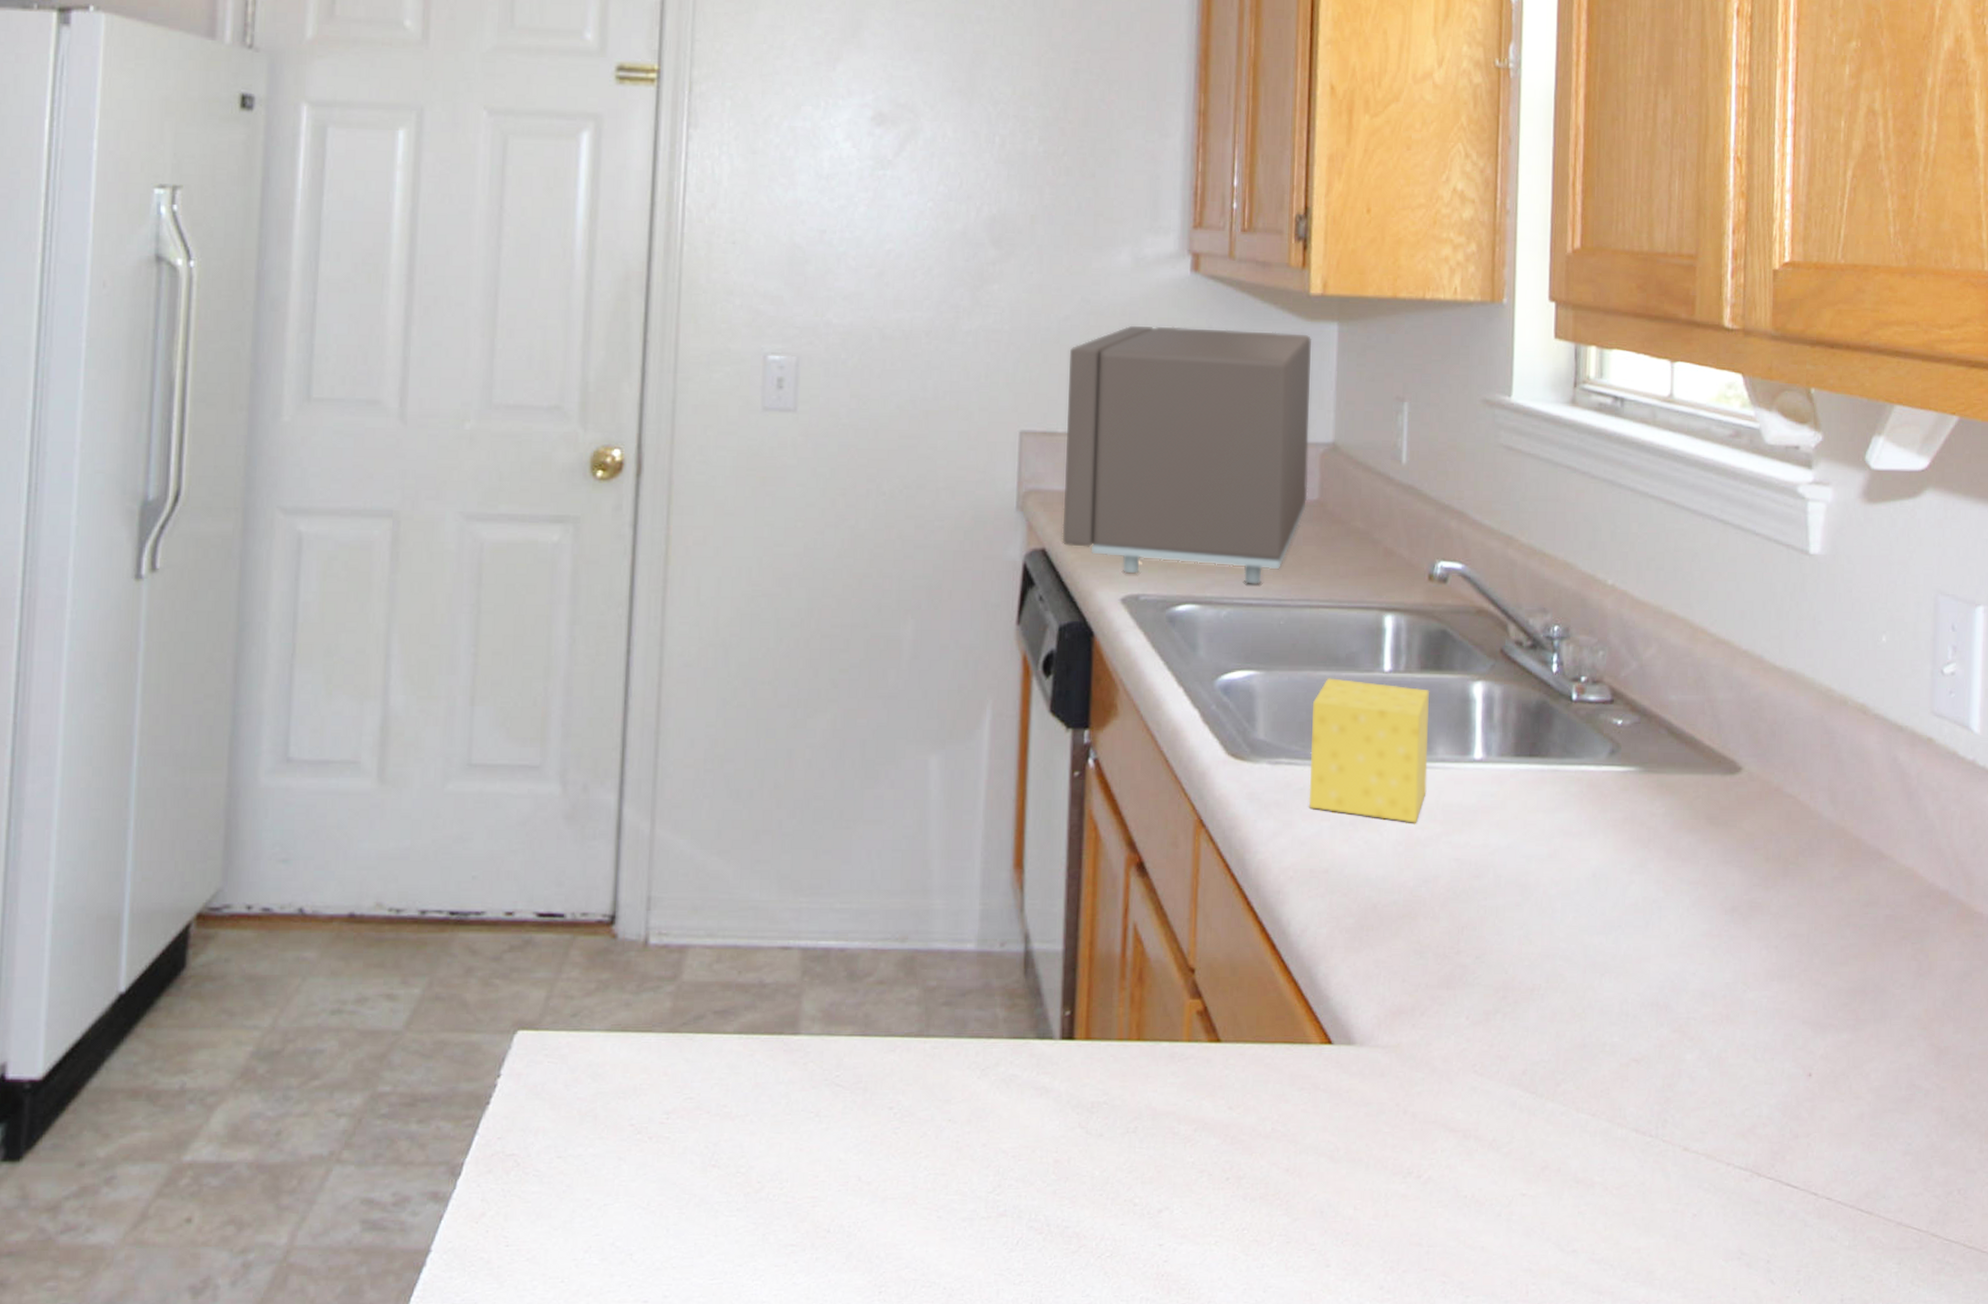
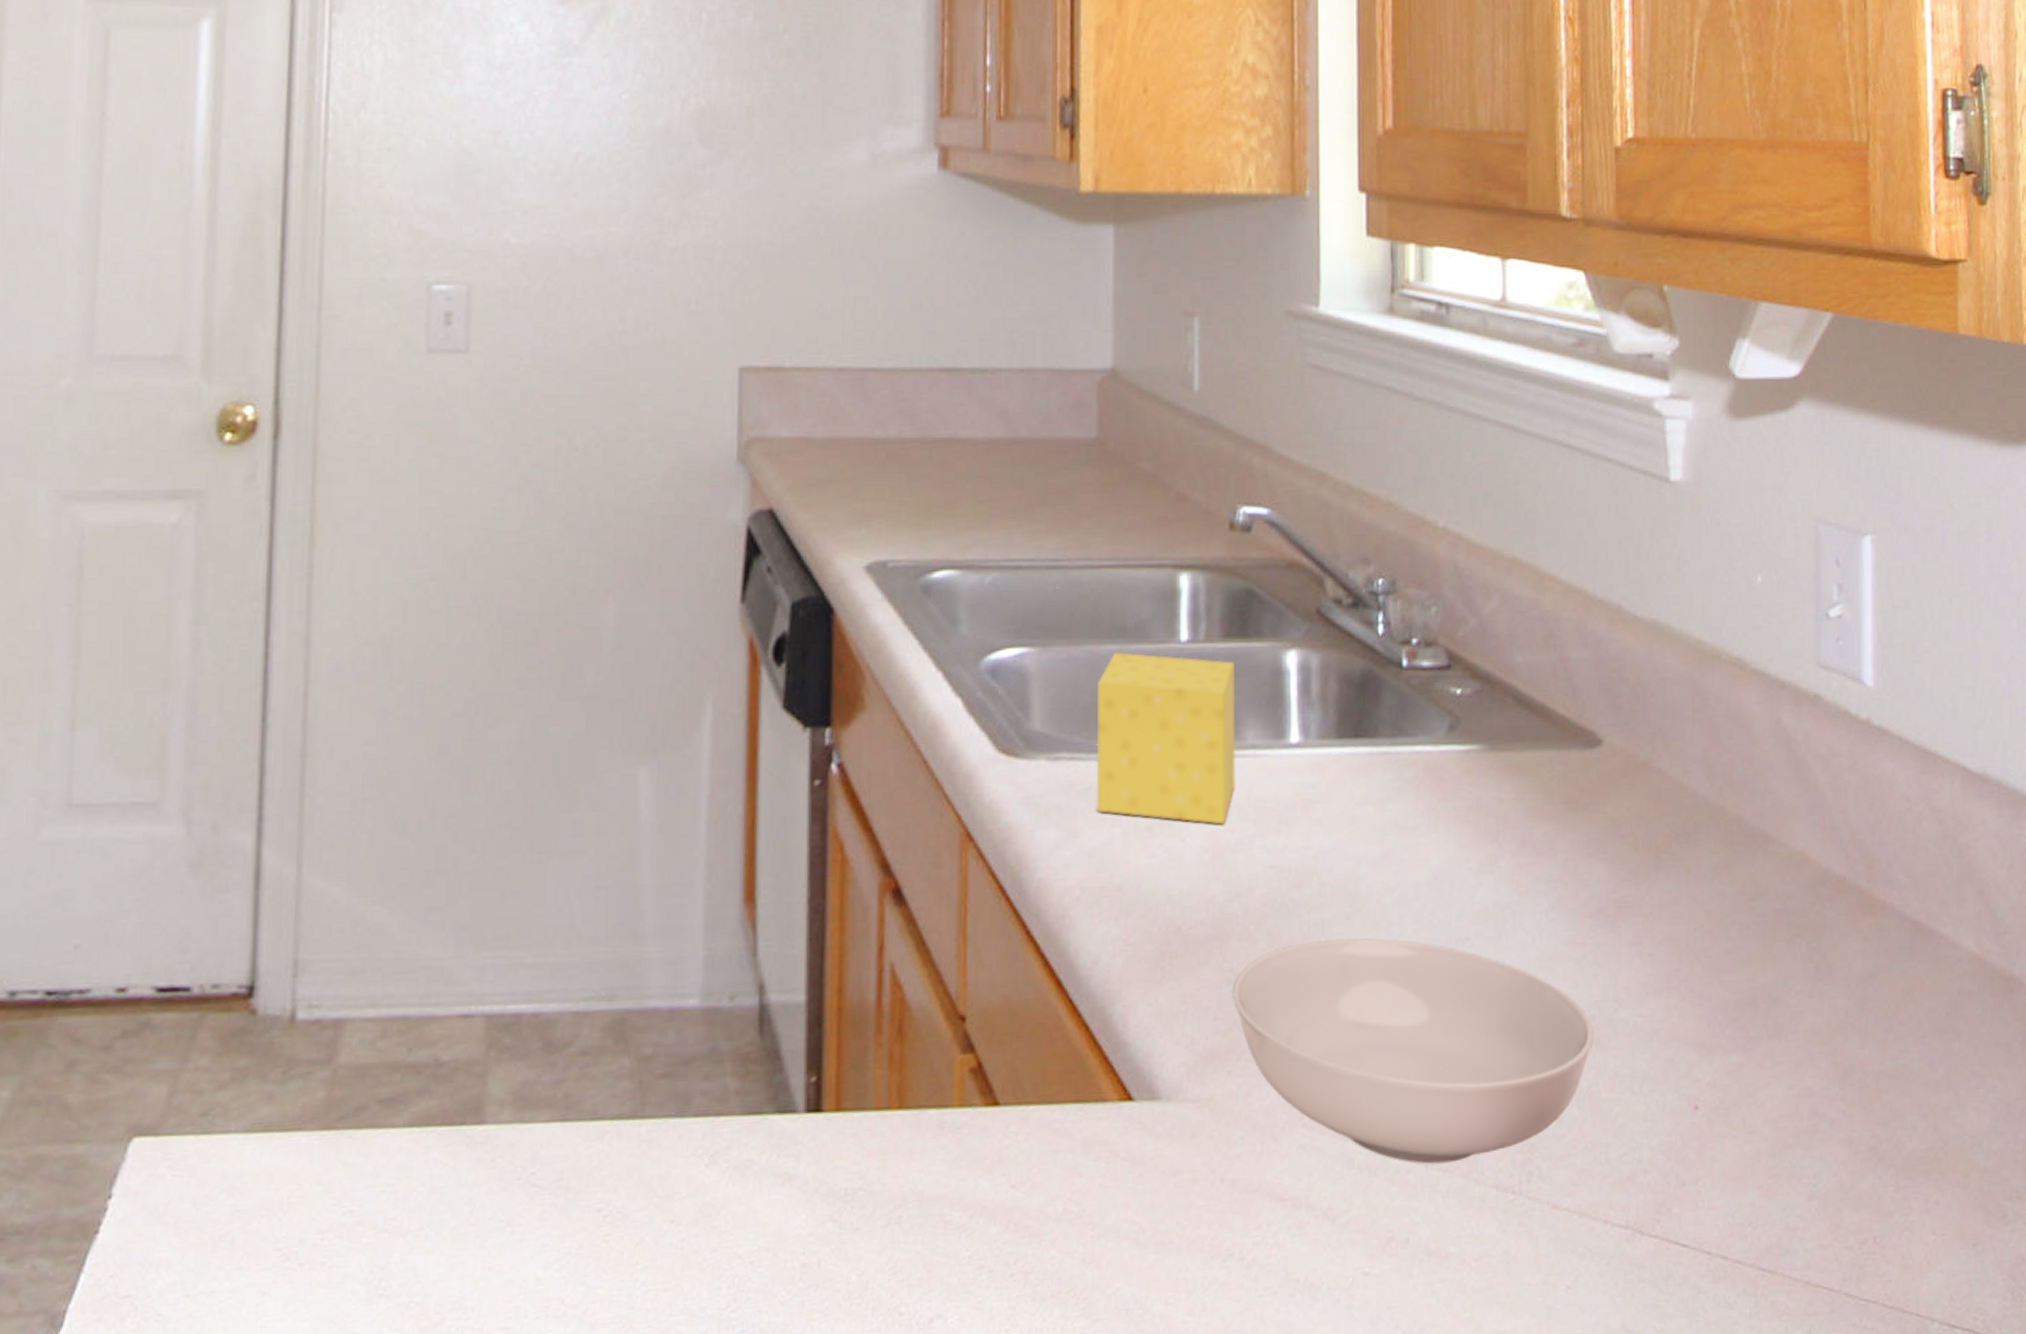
microwave: present [1062,325,1312,584] -> none [793,235,1084,543]
bowl: none [1418,921,1725,1109] -> present [1232,938,1594,1164]

